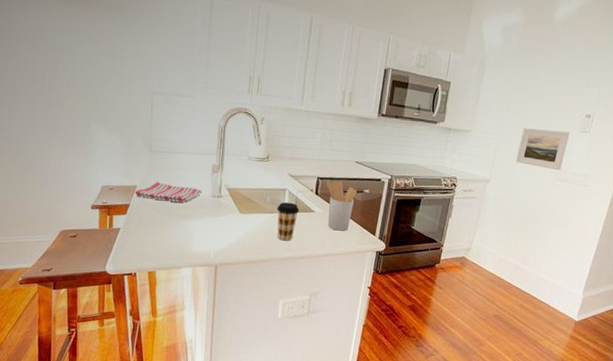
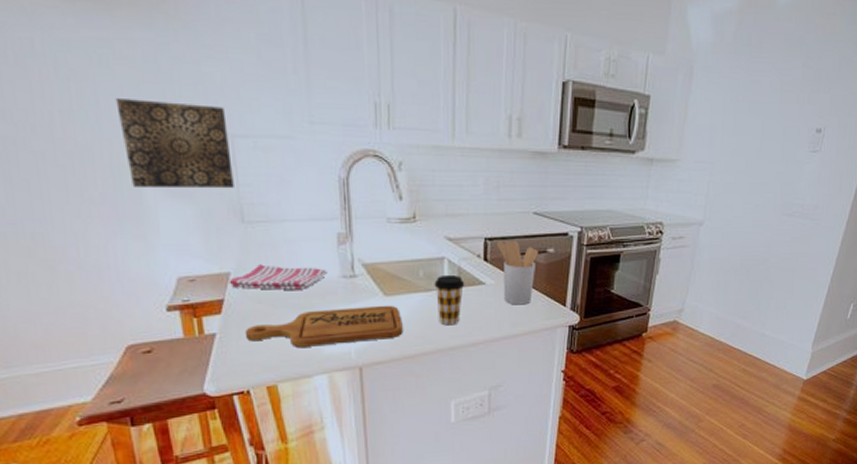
wall art: none [84,65,151,128] -> present [115,99,234,189]
cutting board: none [139,218,251,246] -> present [244,305,403,347]
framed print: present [516,127,571,171] -> none [734,150,799,203]

